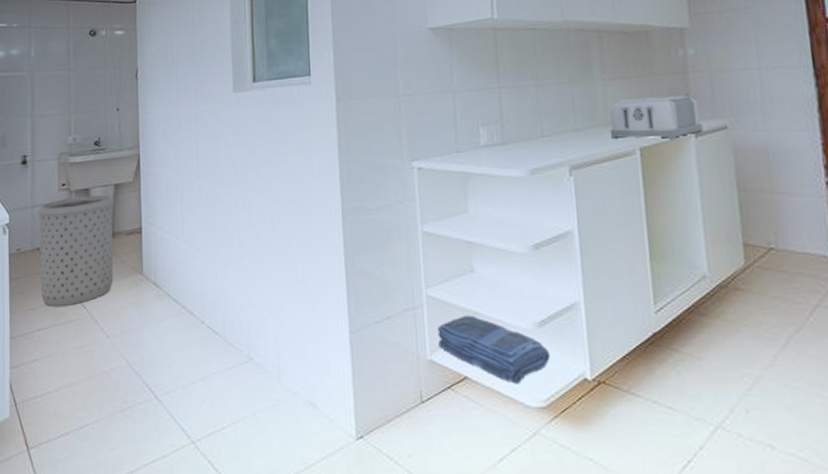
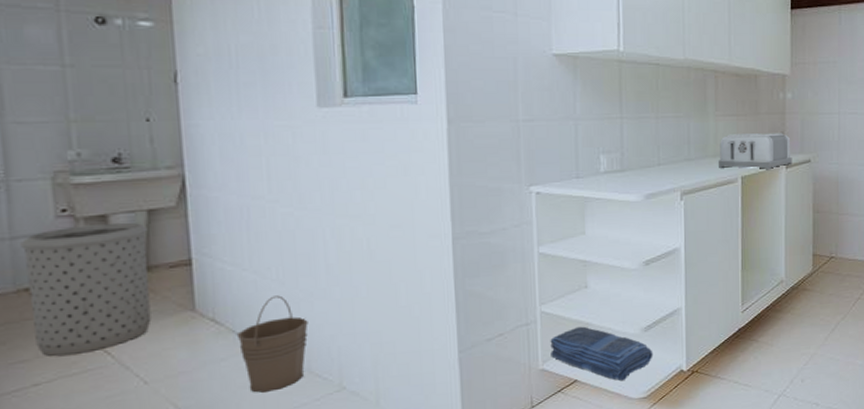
bucket: none [171,264,224,356] -> present [236,295,308,393]

